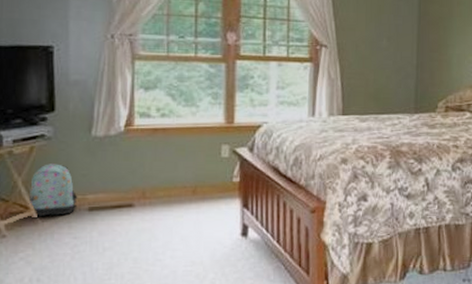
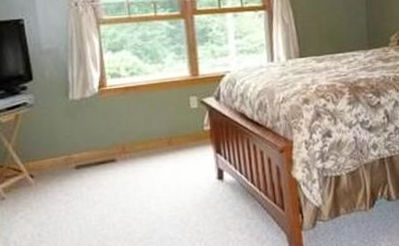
backpack: present [28,164,78,217] -> none [20,128,65,179]

